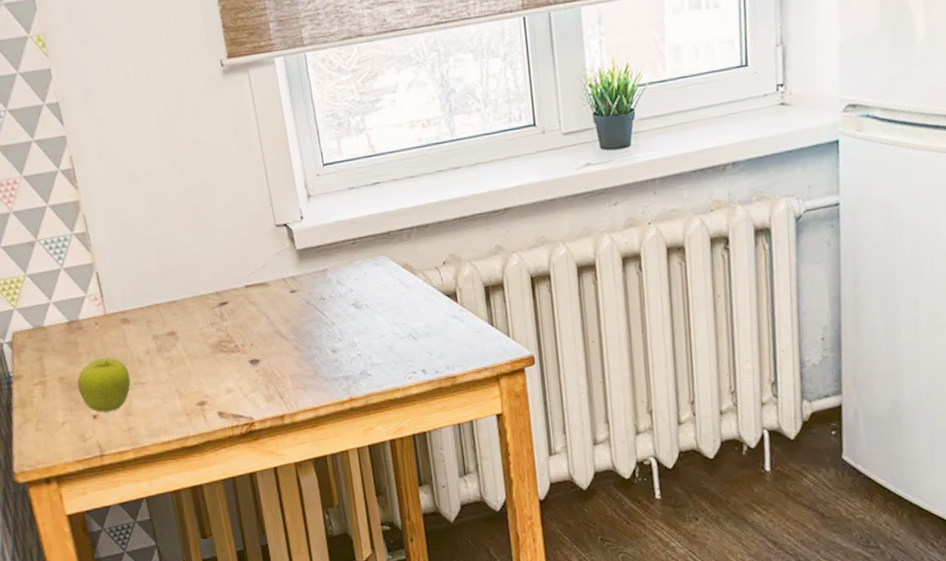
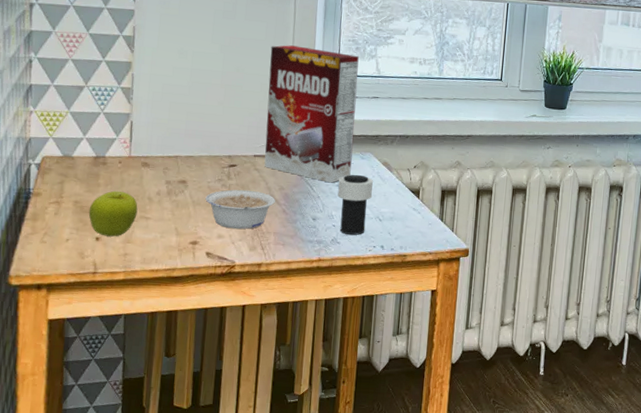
legume: none [201,329,283,380] -> present [205,189,275,229]
cereal box: none [234,133,366,303] -> present [264,45,359,183]
cup: none [352,285,399,363] -> present [337,174,374,235]

